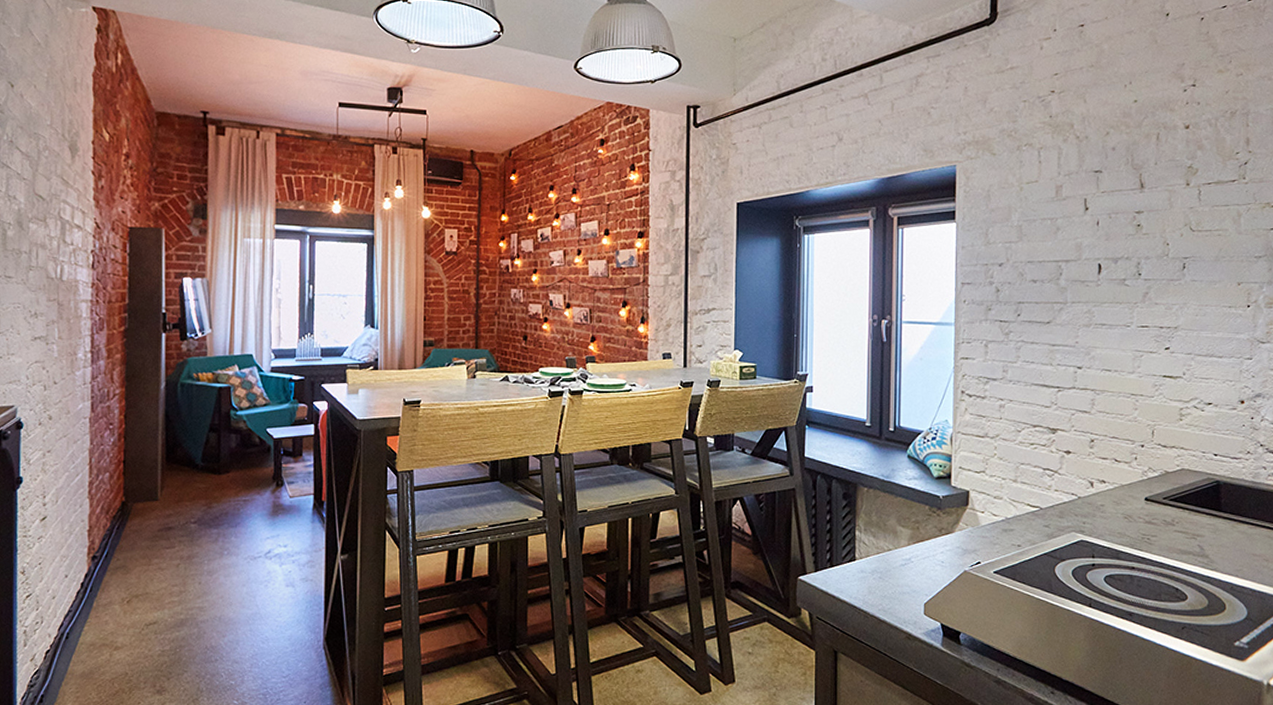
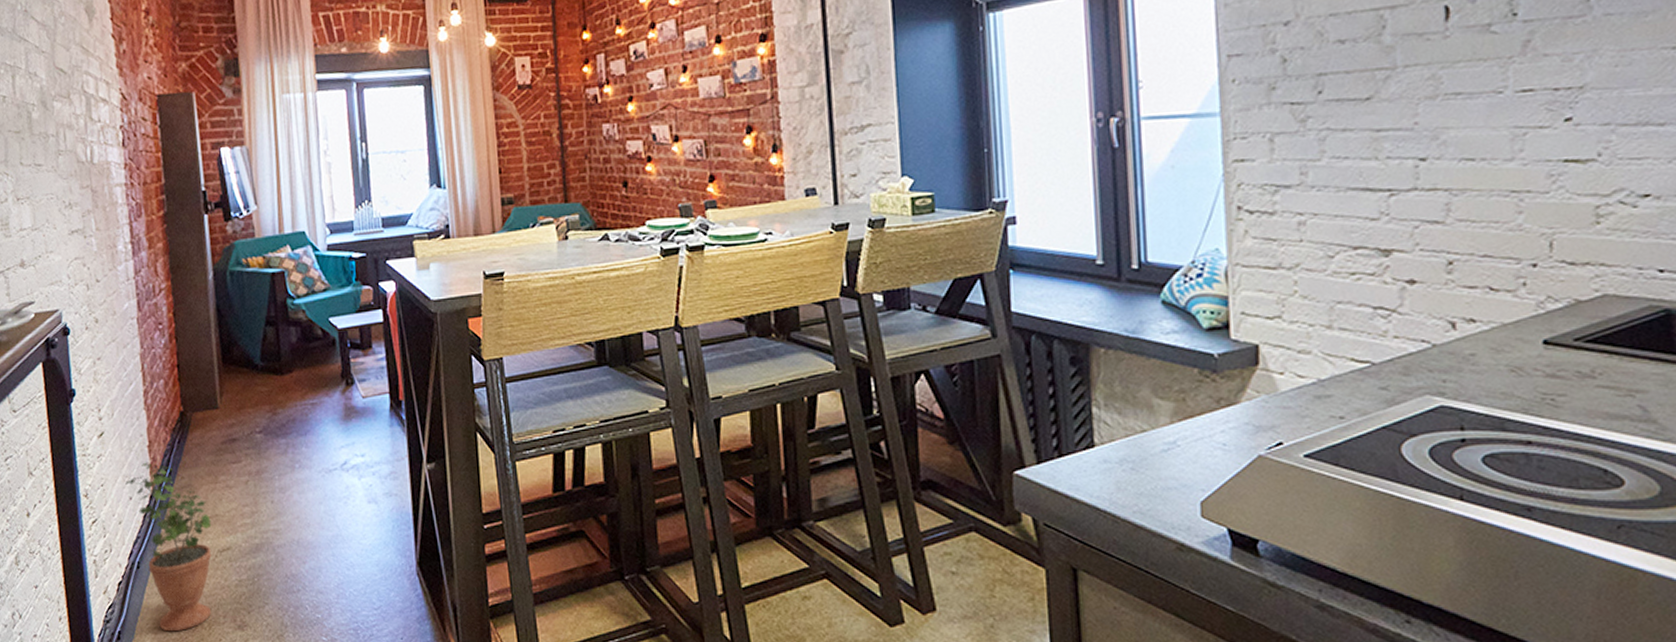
potted plant: none [62,544,141,696] -> present [125,462,212,632]

